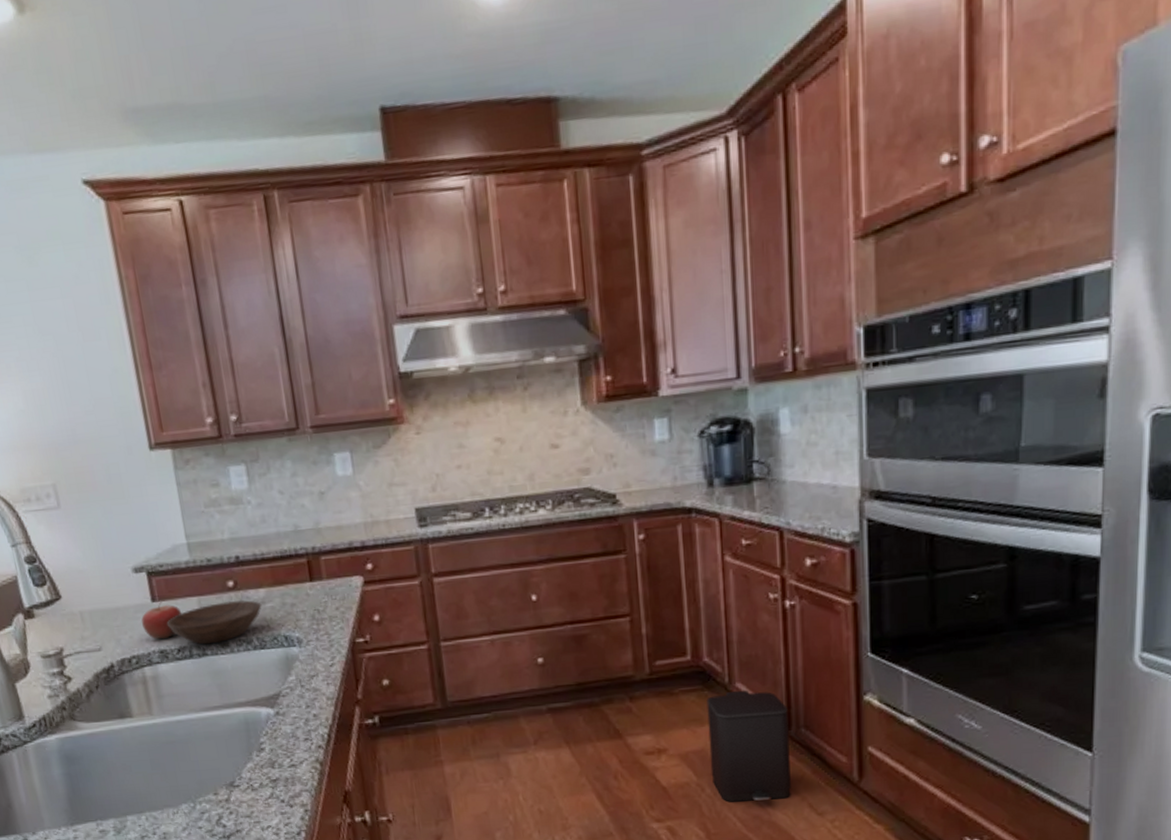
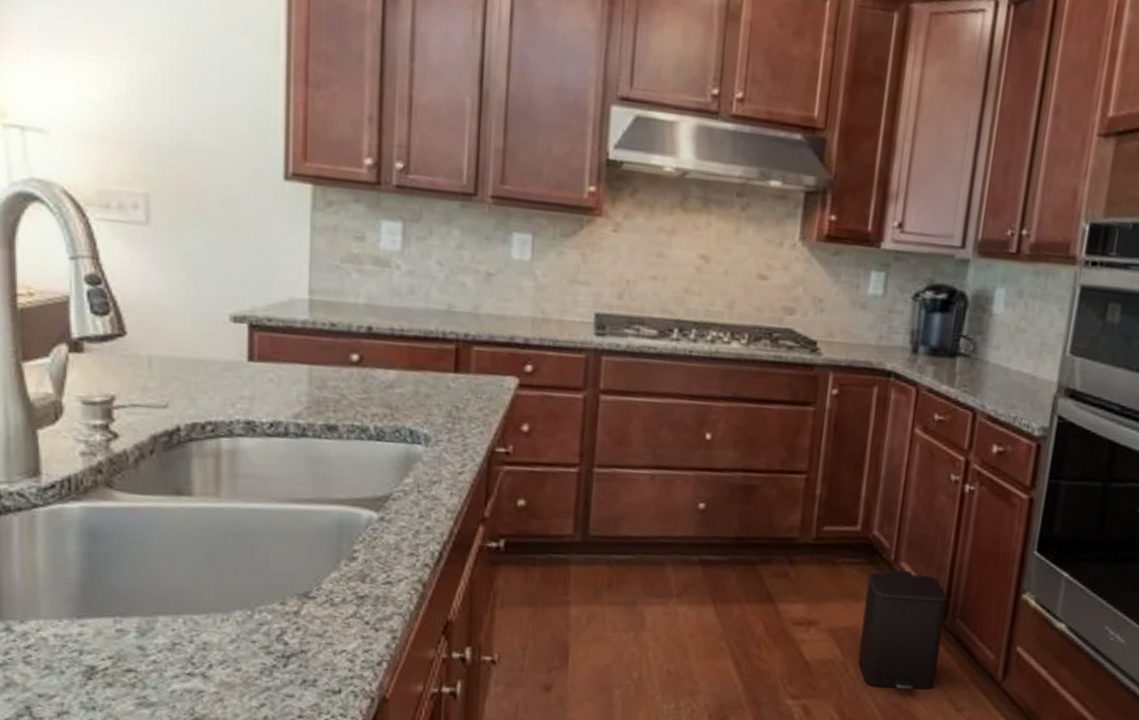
fruit: present [141,602,182,640] -> none [228,363,285,409]
bowl: present [166,600,262,645] -> none [262,377,389,424]

